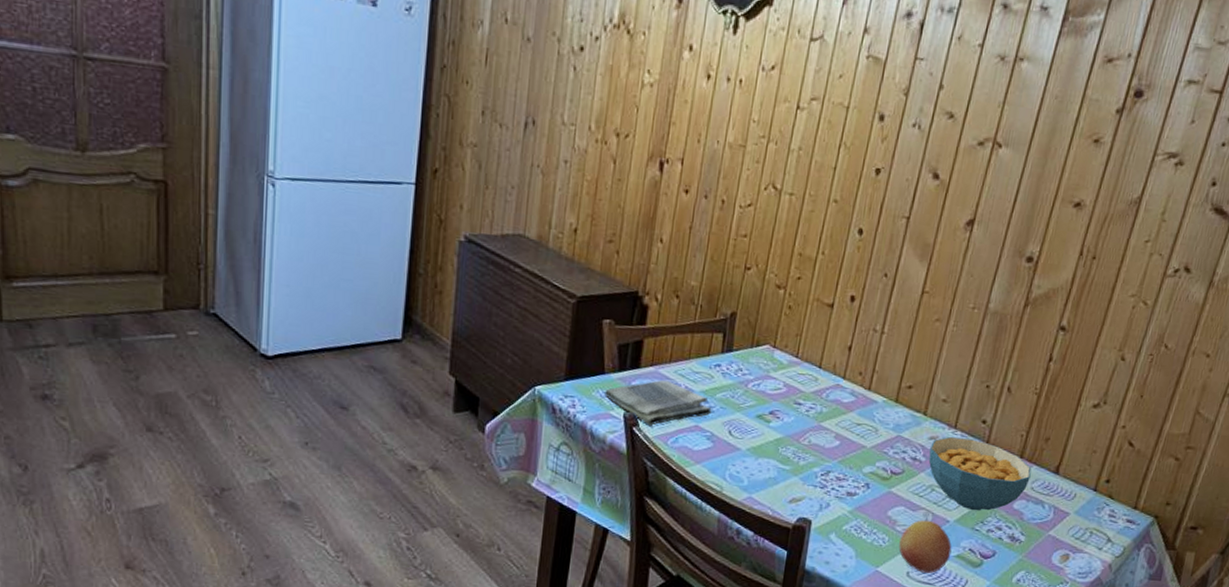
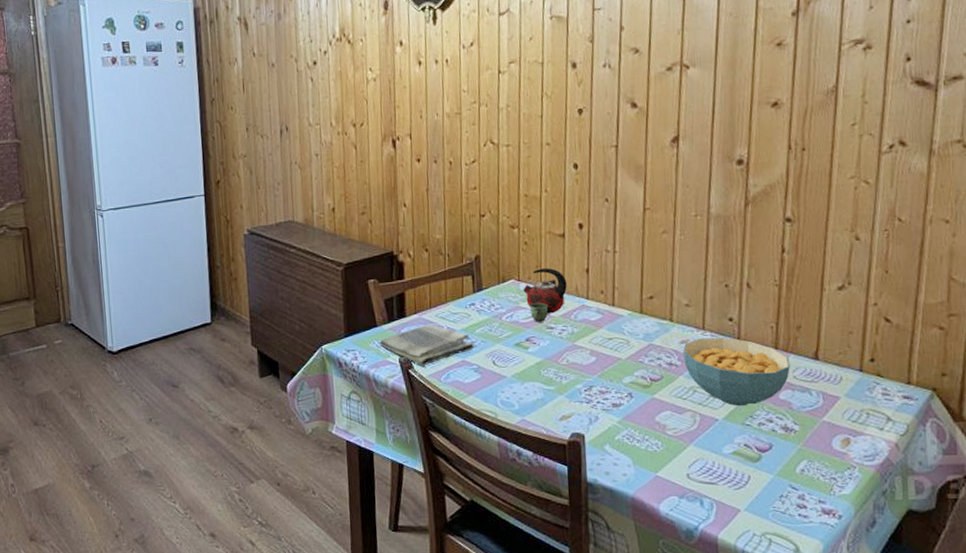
kettle: none [776,338,826,396] -> present [523,268,567,322]
fruit: present [899,520,952,573] -> none [673,421,727,473]

